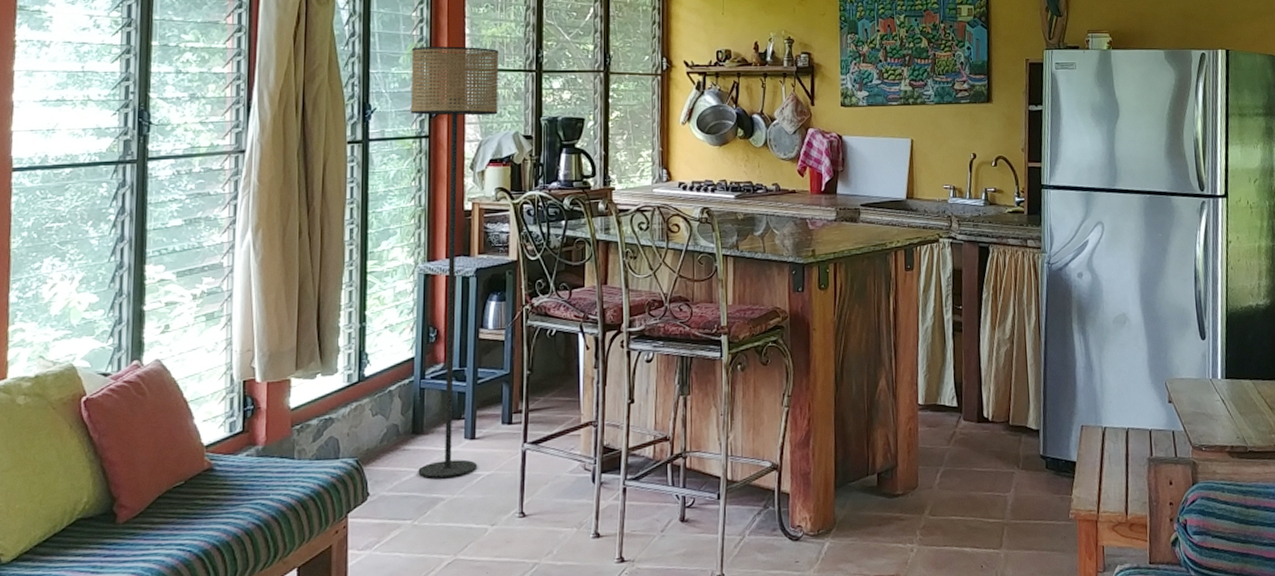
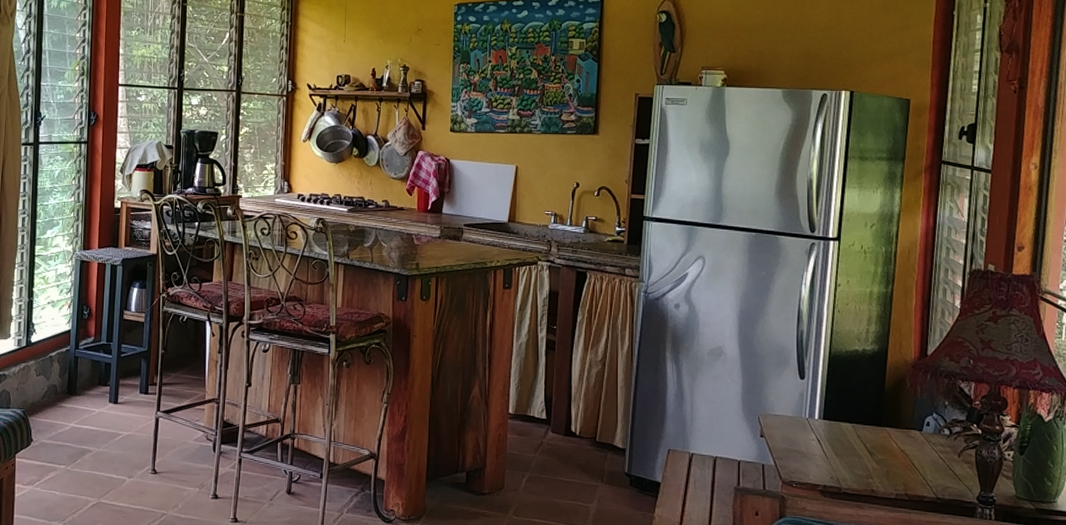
floor lamp: present [410,46,499,478] -> none [71,64,147,433]

